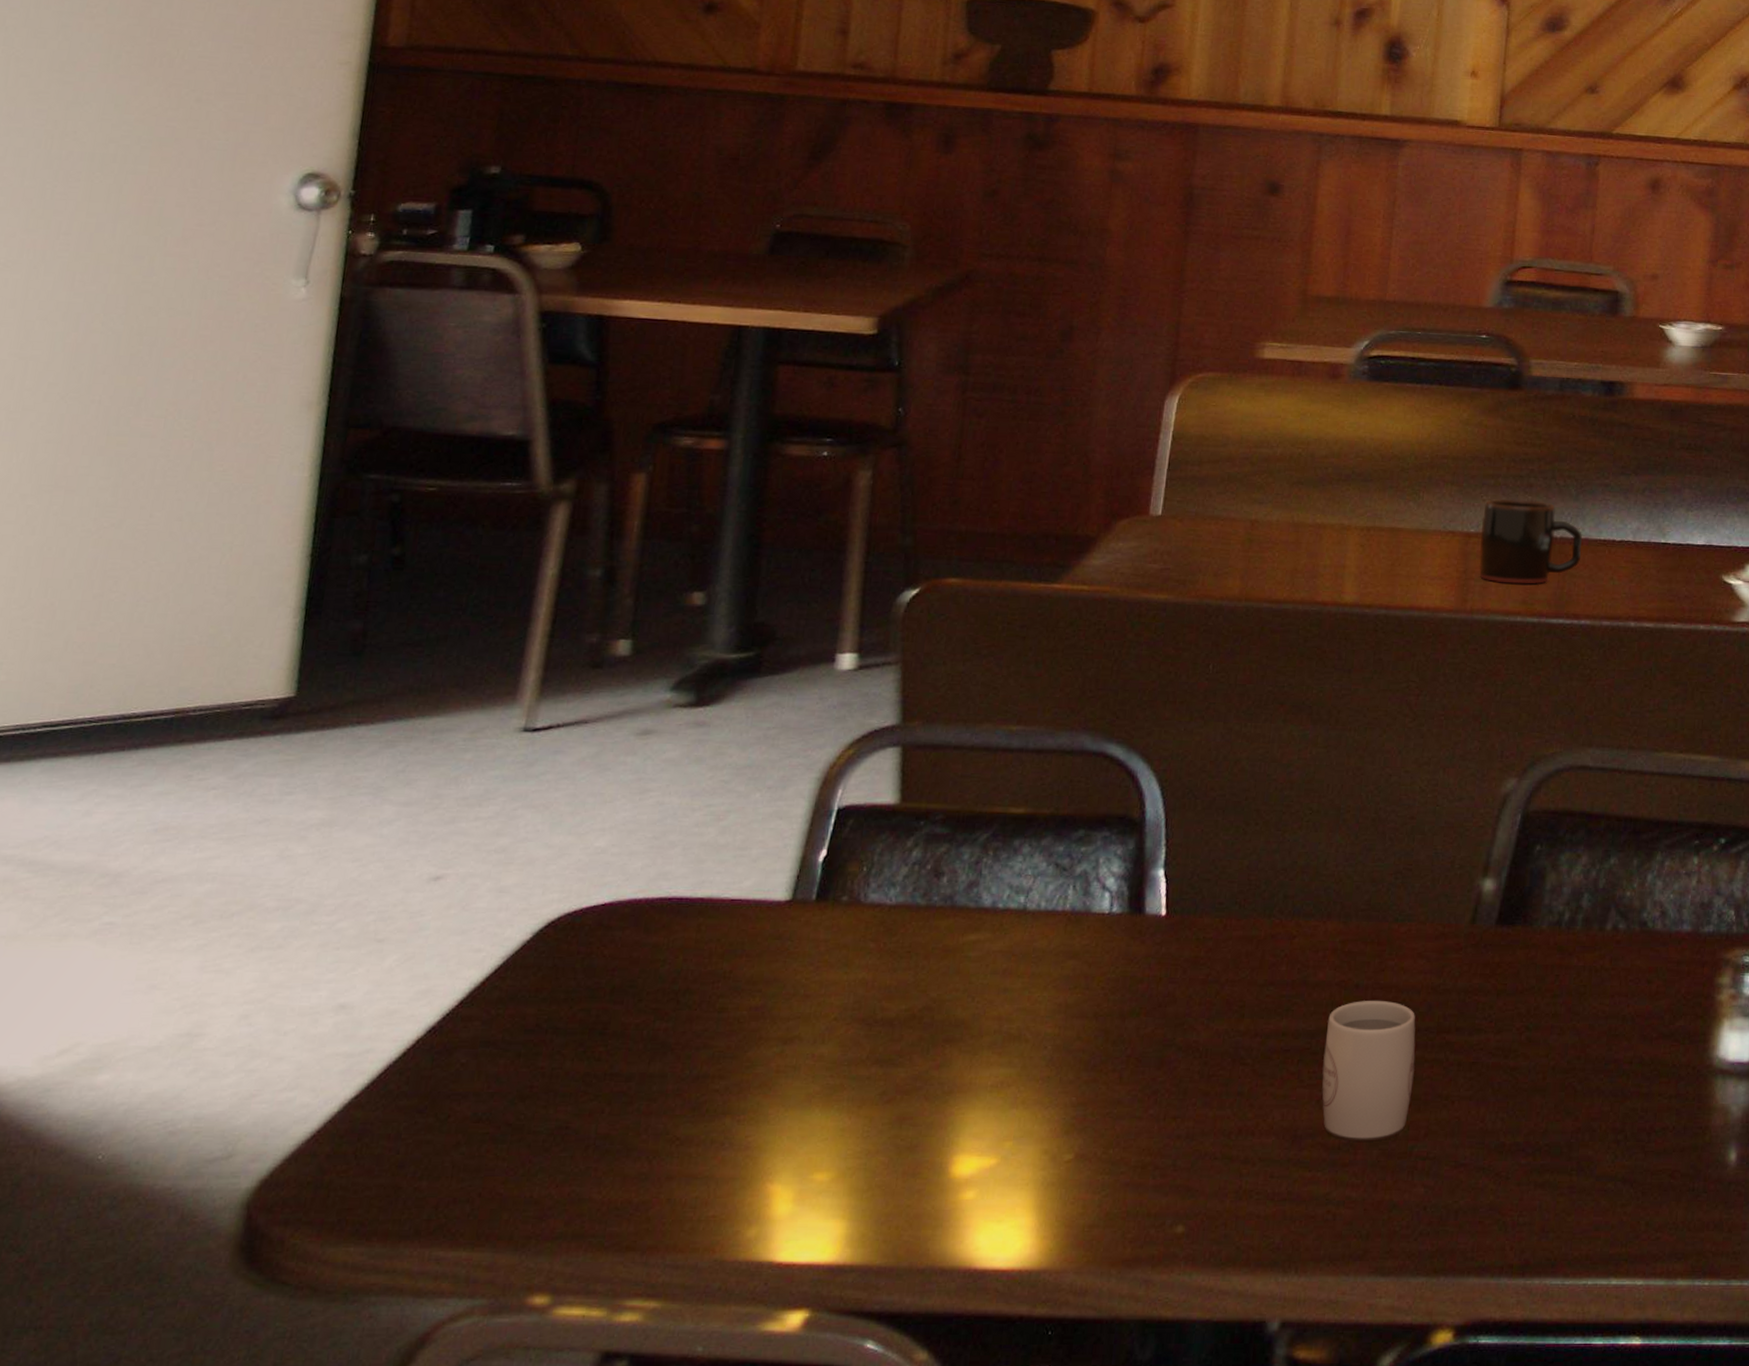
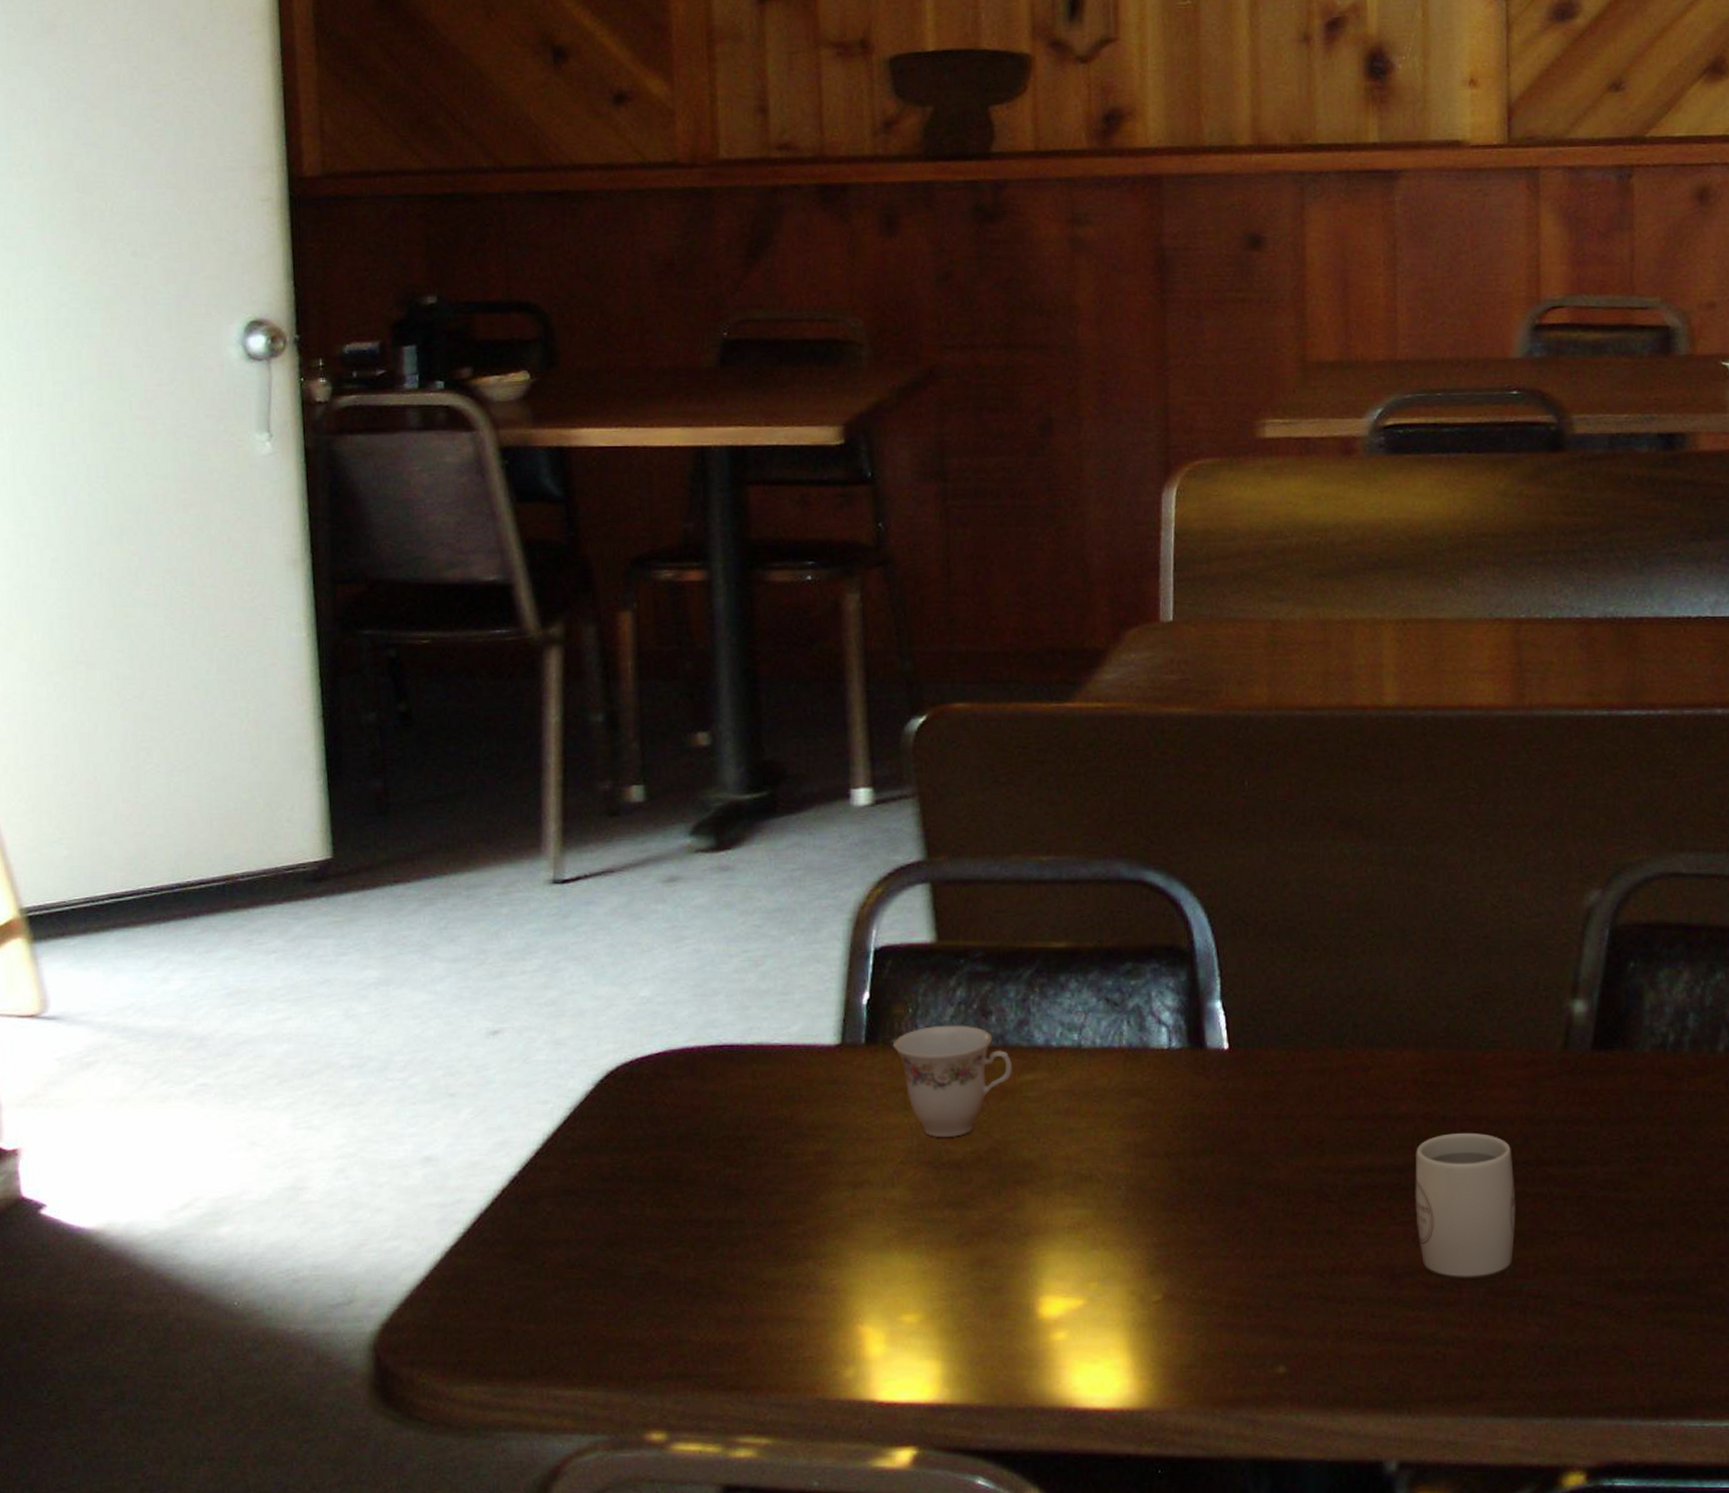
teacup: none [843,884,958,995] -> present [893,1025,1013,1138]
mug: present [1479,499,1583,584] -> none [1532,578,1653,674]

